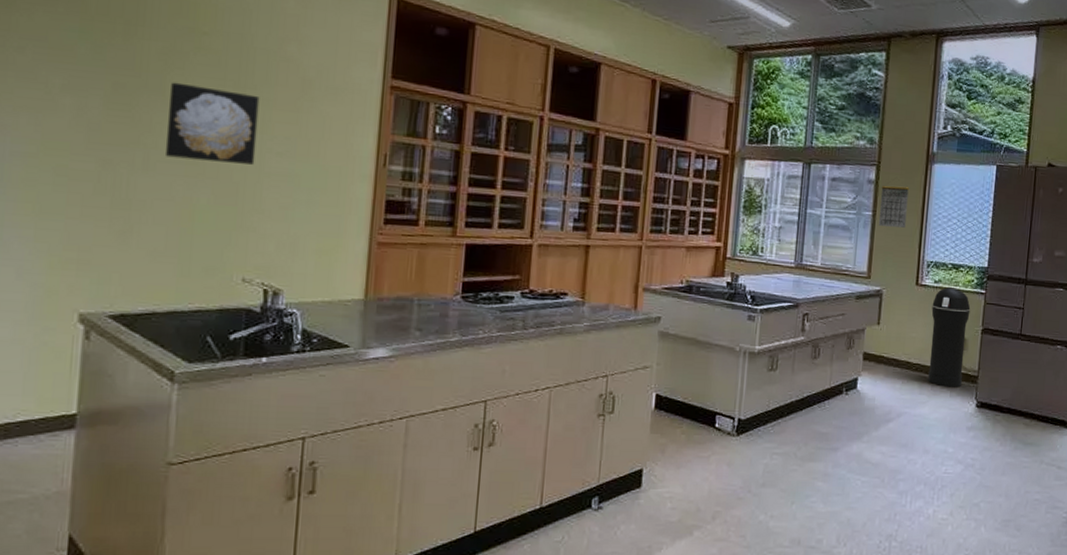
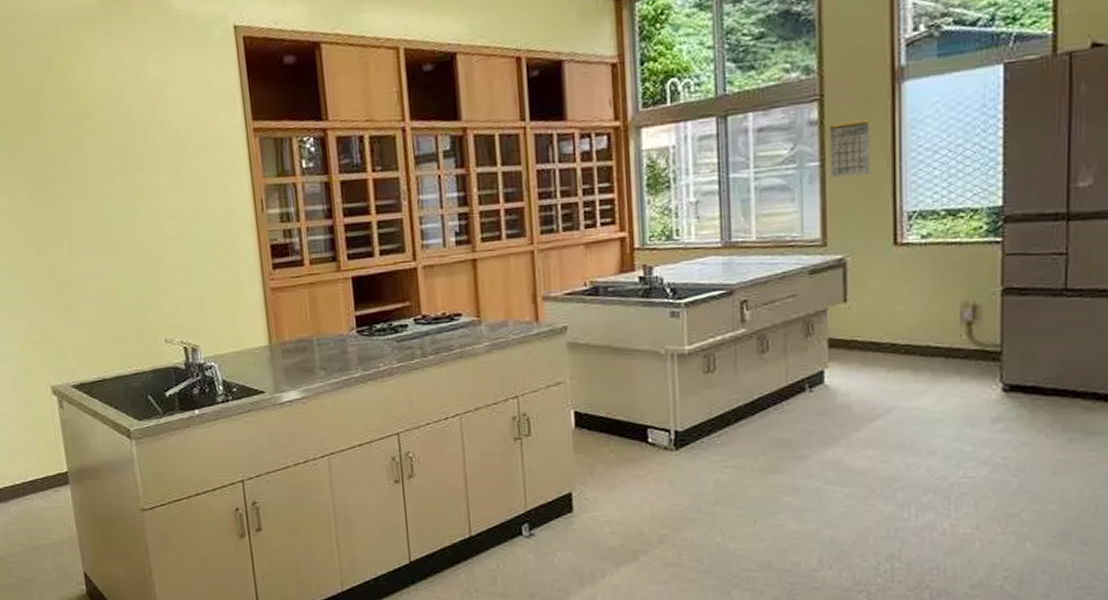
wall art: present [164,82,260,165] -> none [74,165,153,238]
trash can: present [928,287,971,388] -> none [921,240,981,370]

